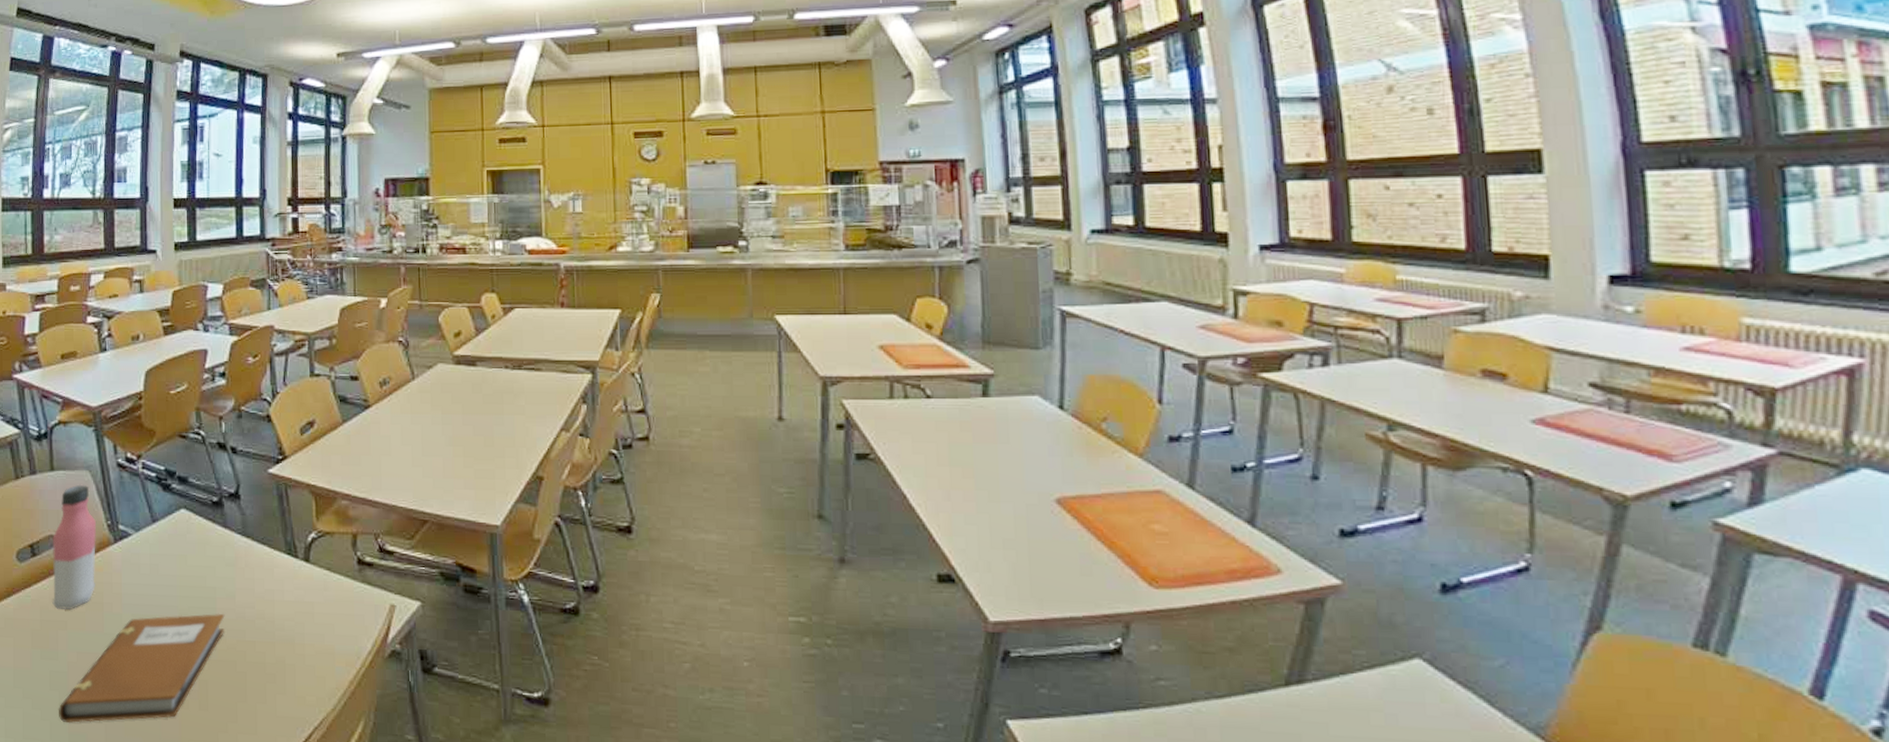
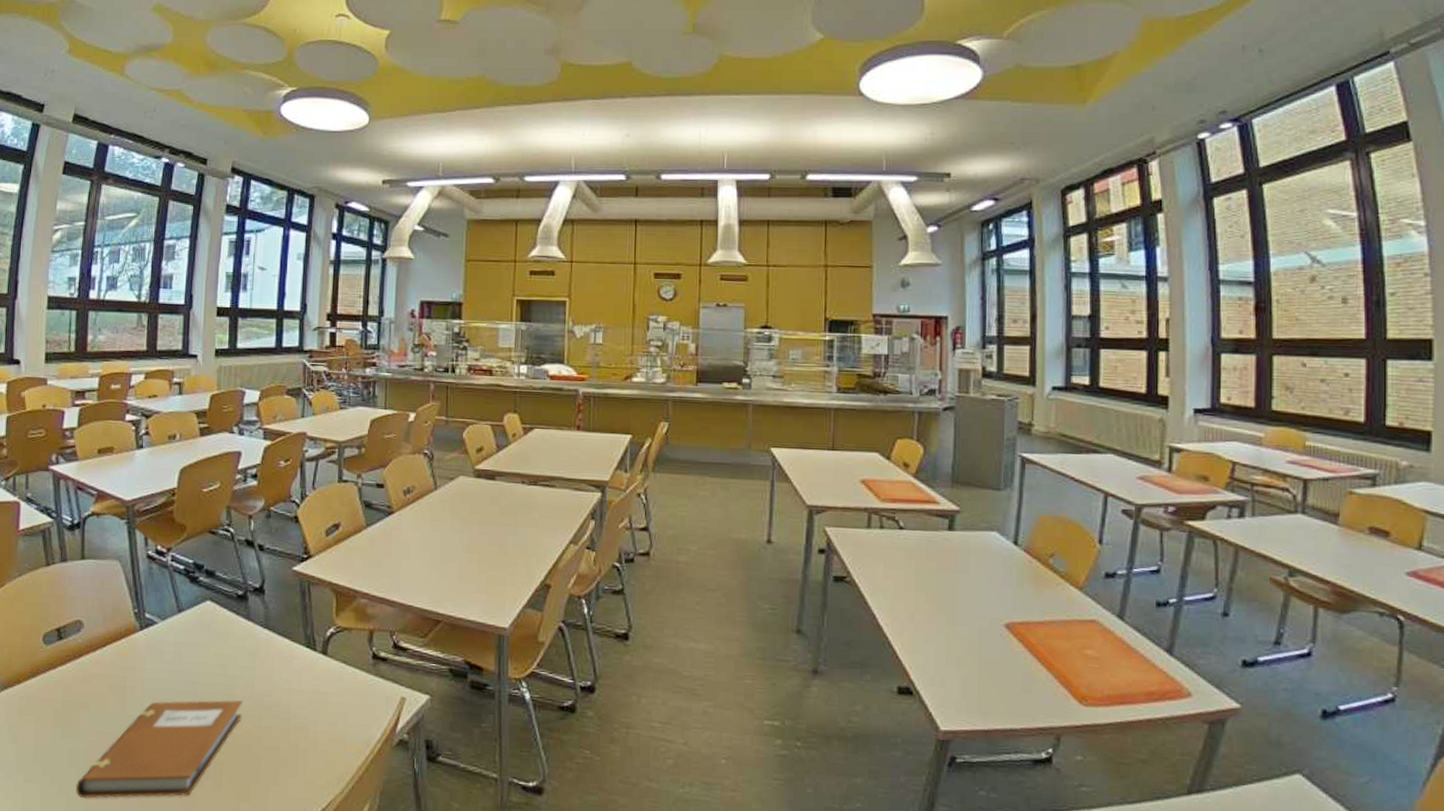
water bottle: present [52,484,97,611] -> none [76,573,124,693]

